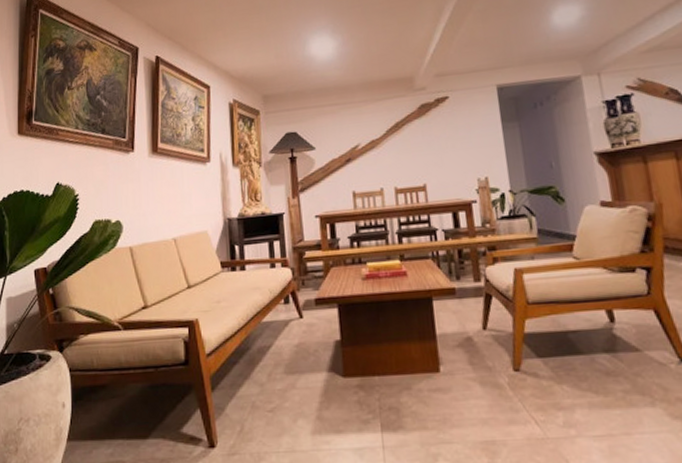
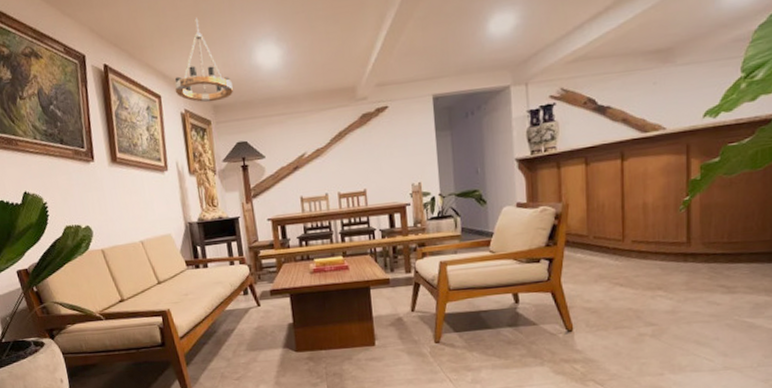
chandelier: none [224,11,285,93] -> present [174,16,233,103]

